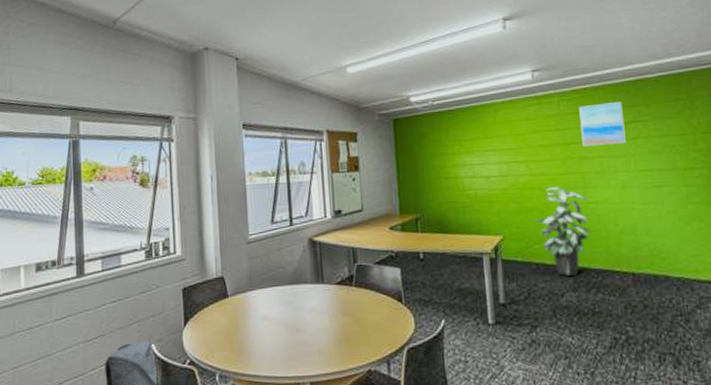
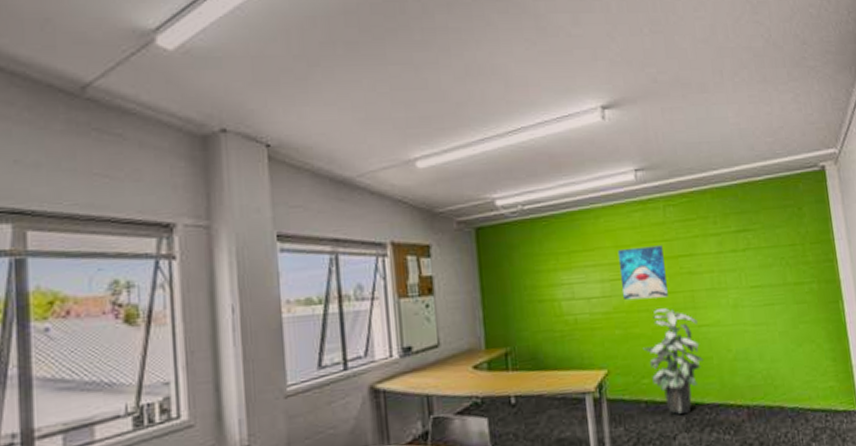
wall art: none [514,134,560,180] -> present [617,245,668,300]
wall art: present [579,102,626,147] -> none [686,208,736,260]

